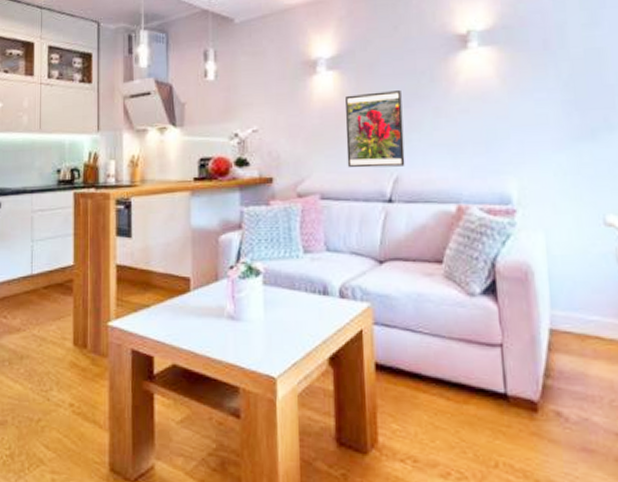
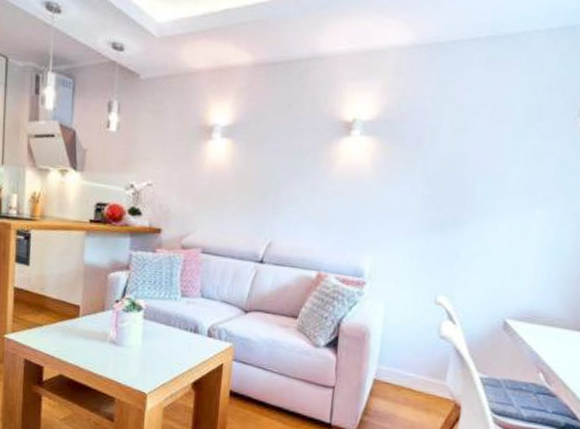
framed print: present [345,90,405,168] -> none [228,163,286,234]

